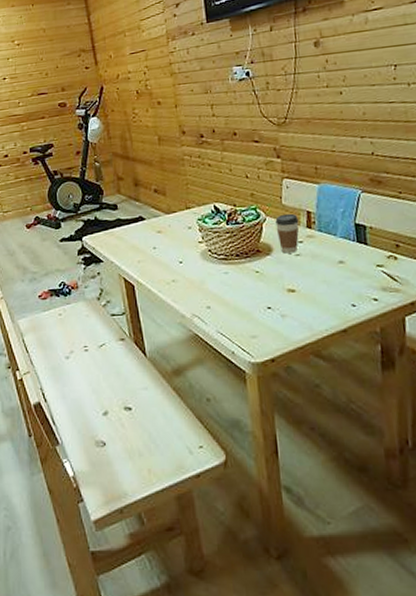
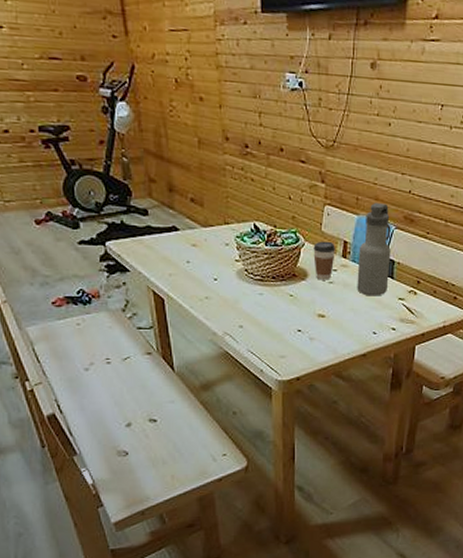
water bottle: none [324,169,362,266] -> present [357,203,391,296]

